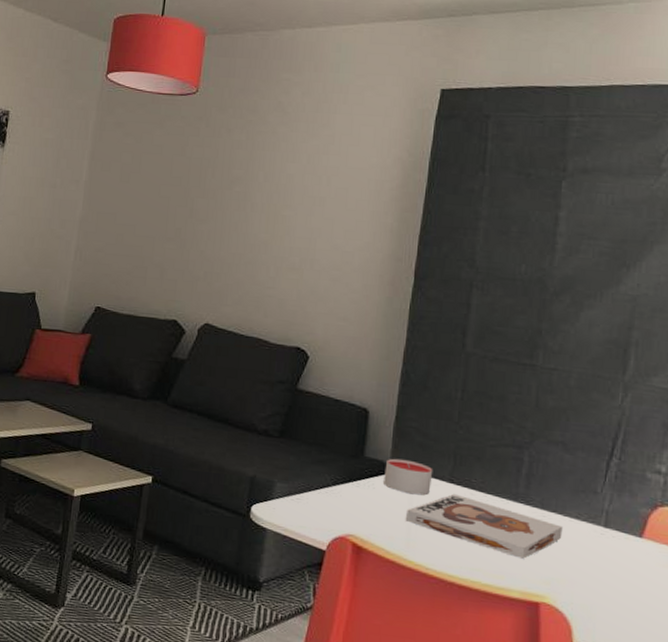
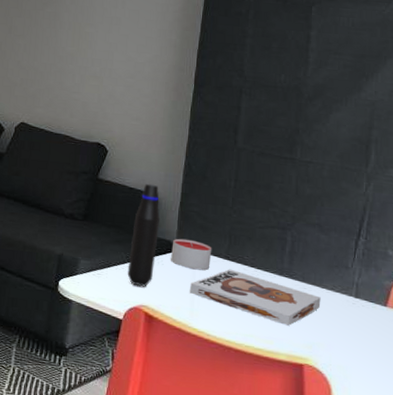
water bottle: none [332,394,371,514] -> present [127,183,160,287]

